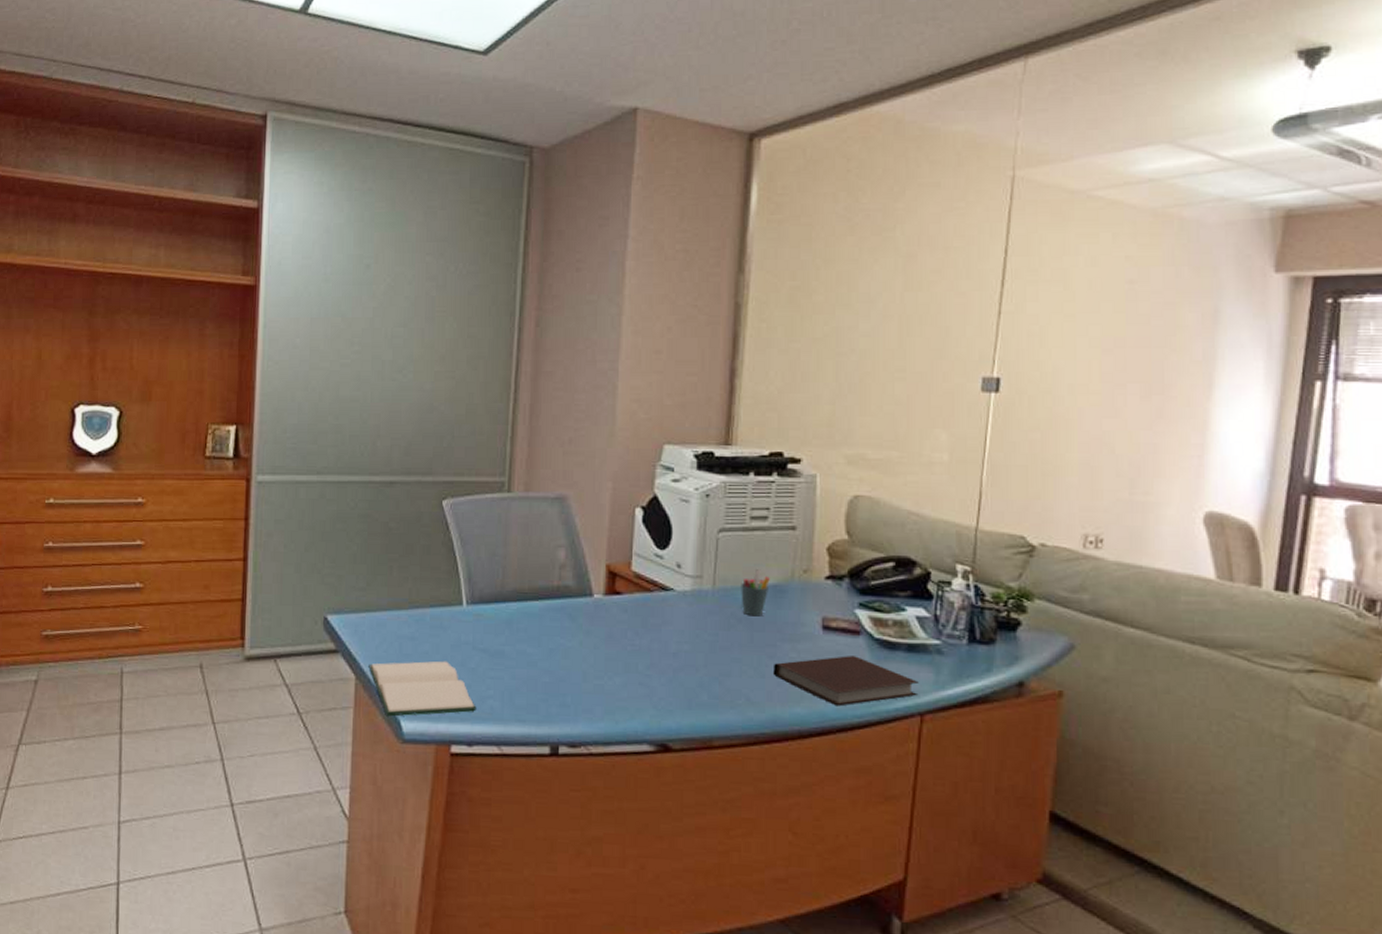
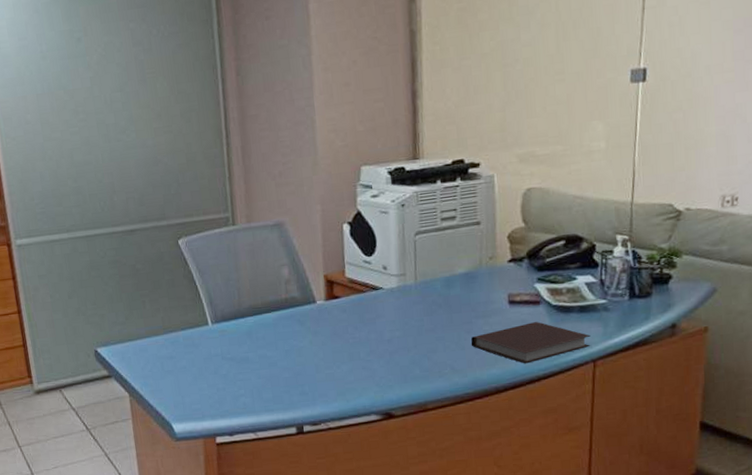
hardback book: present [368,661,477,717] -> none [138,371,233,422]
pen holder: present [741,568,770,617] -> none [438,261,462,301]

